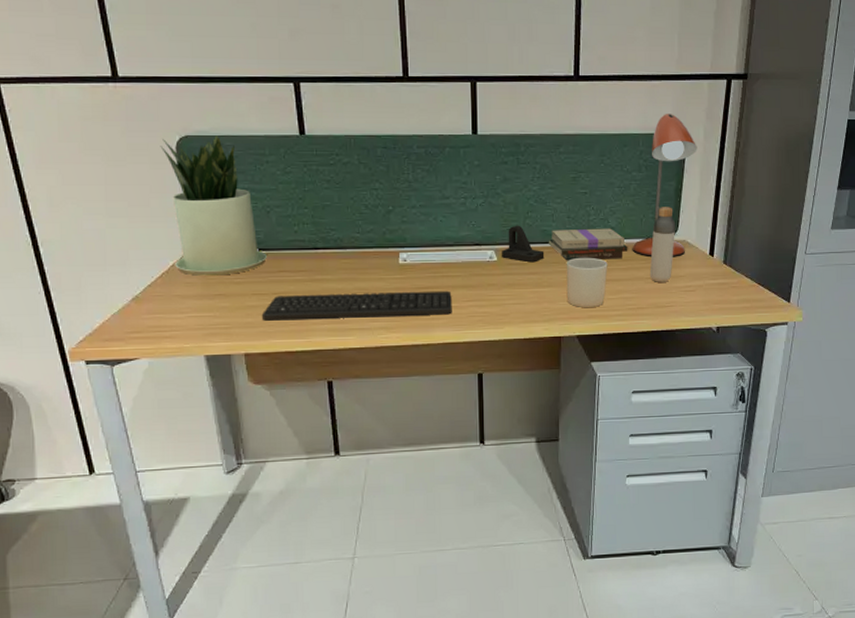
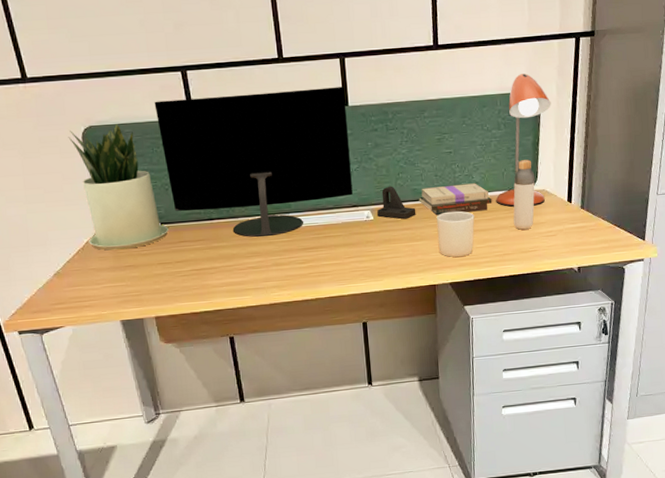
monitor: none [261,113,476,271] -> present [154,87,353,237]
computer keyboard: present [261,290,452,321] -> none [167,249,336,287]

